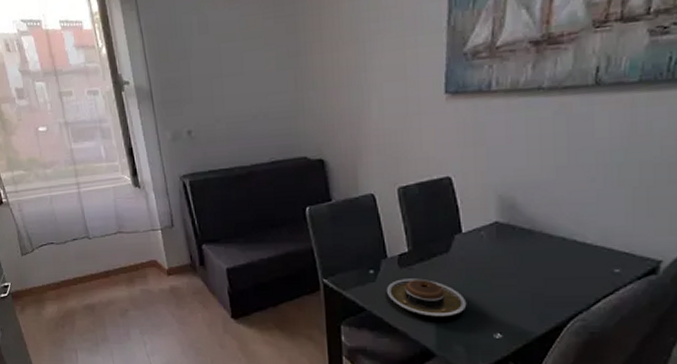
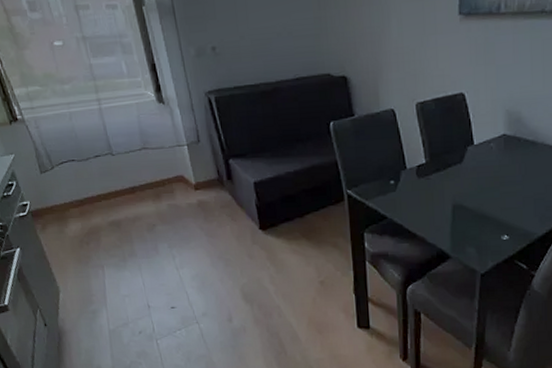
plate: present [387,278,467,317] -> none [406,187,478,223]

